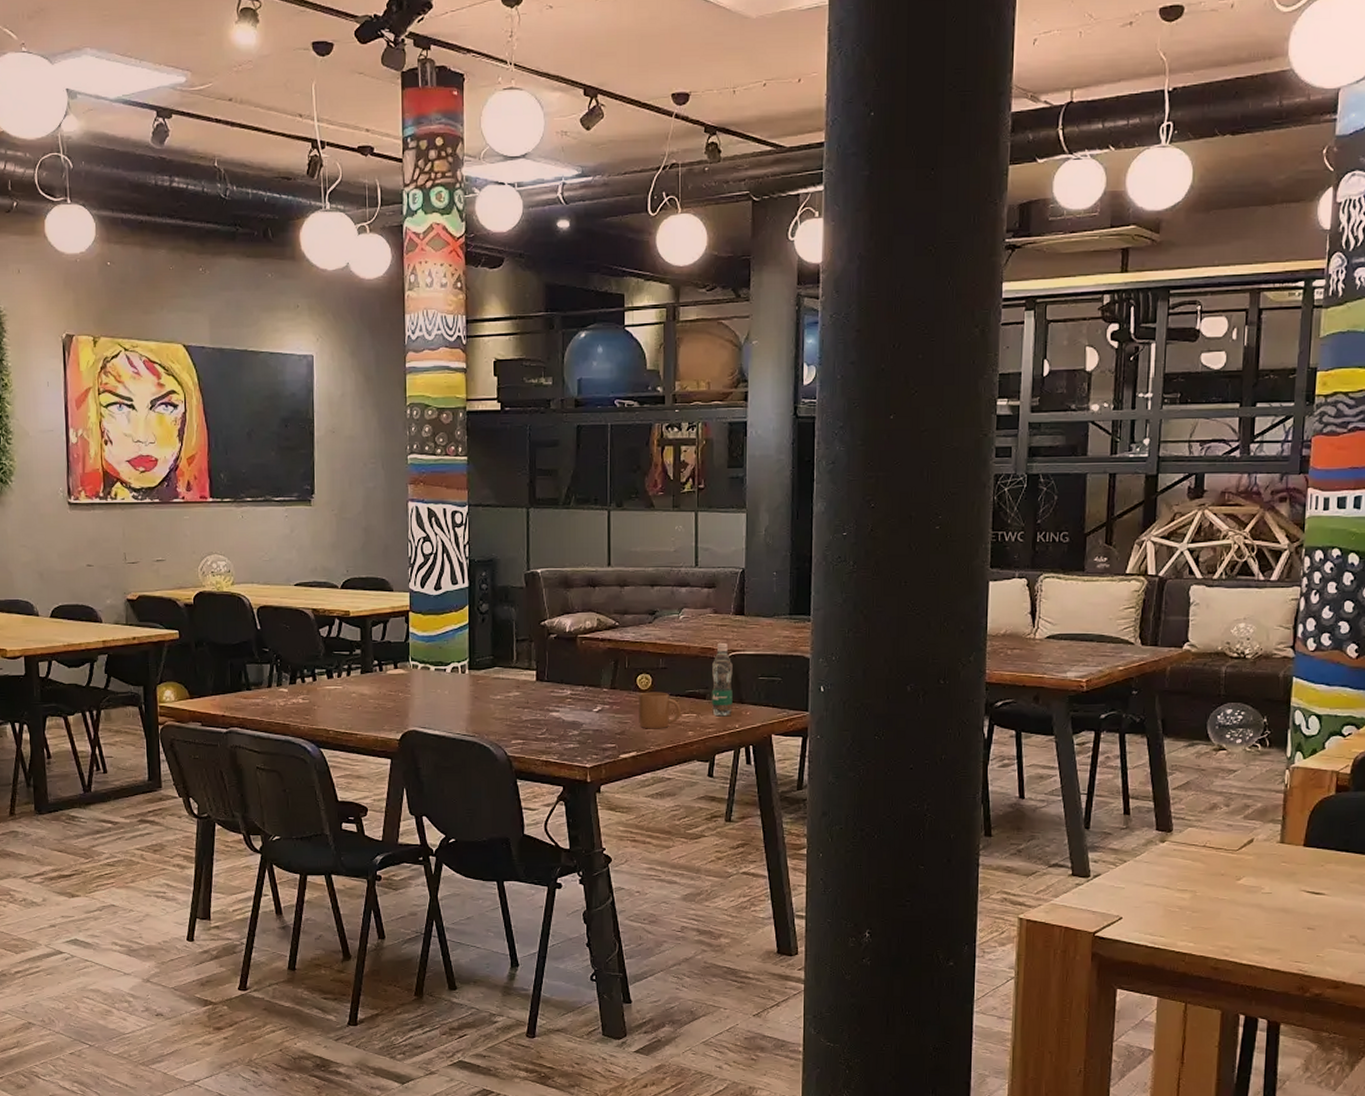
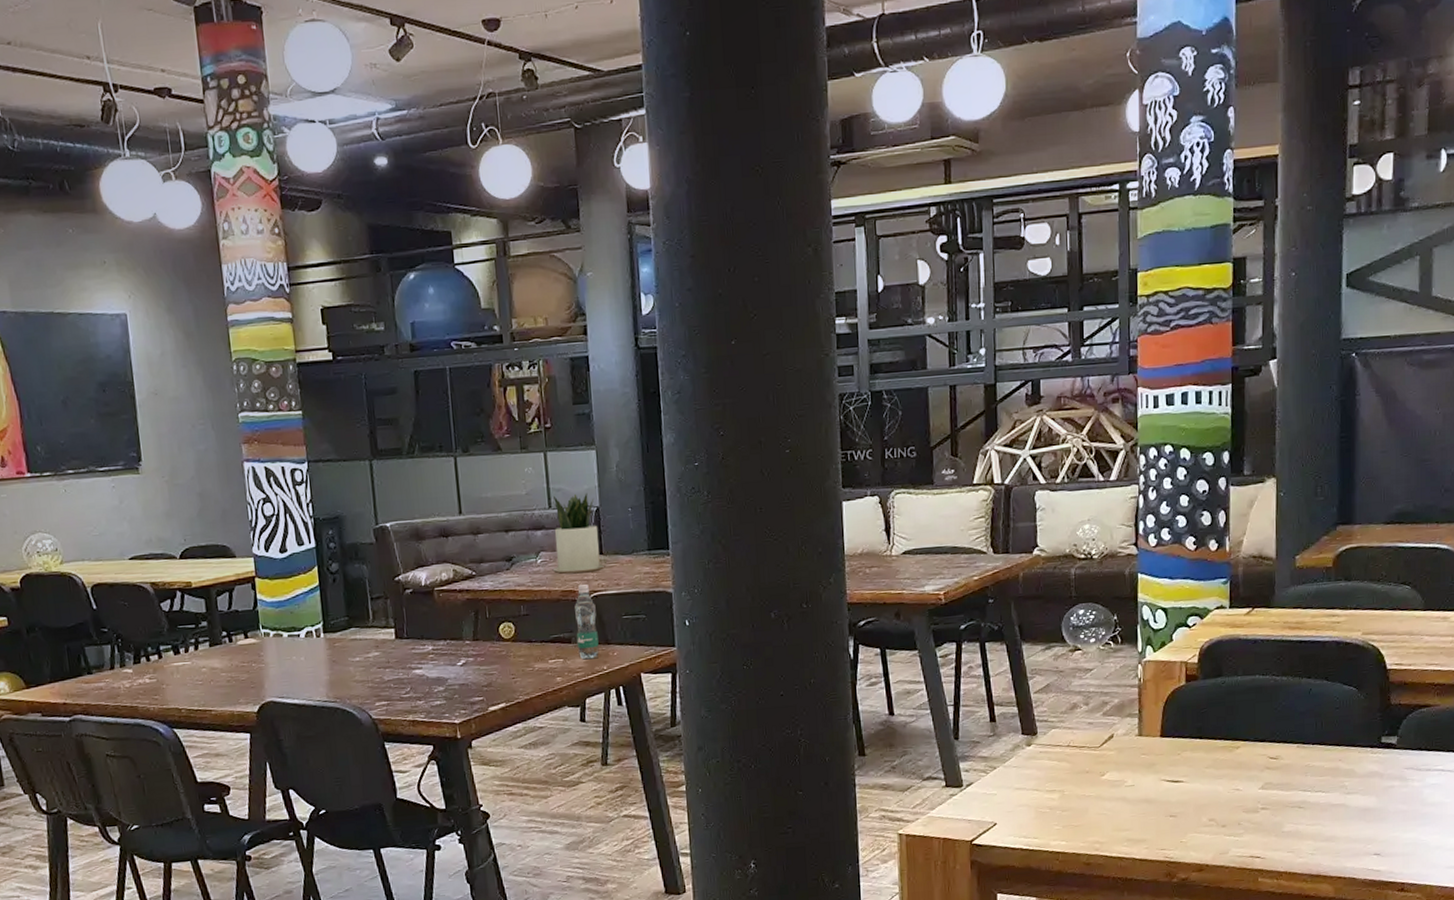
mug: present [639,692,682,729] -> none [503,639,548,679]
planter: none [693,554,746,632] -> present [552,492,605,575]

